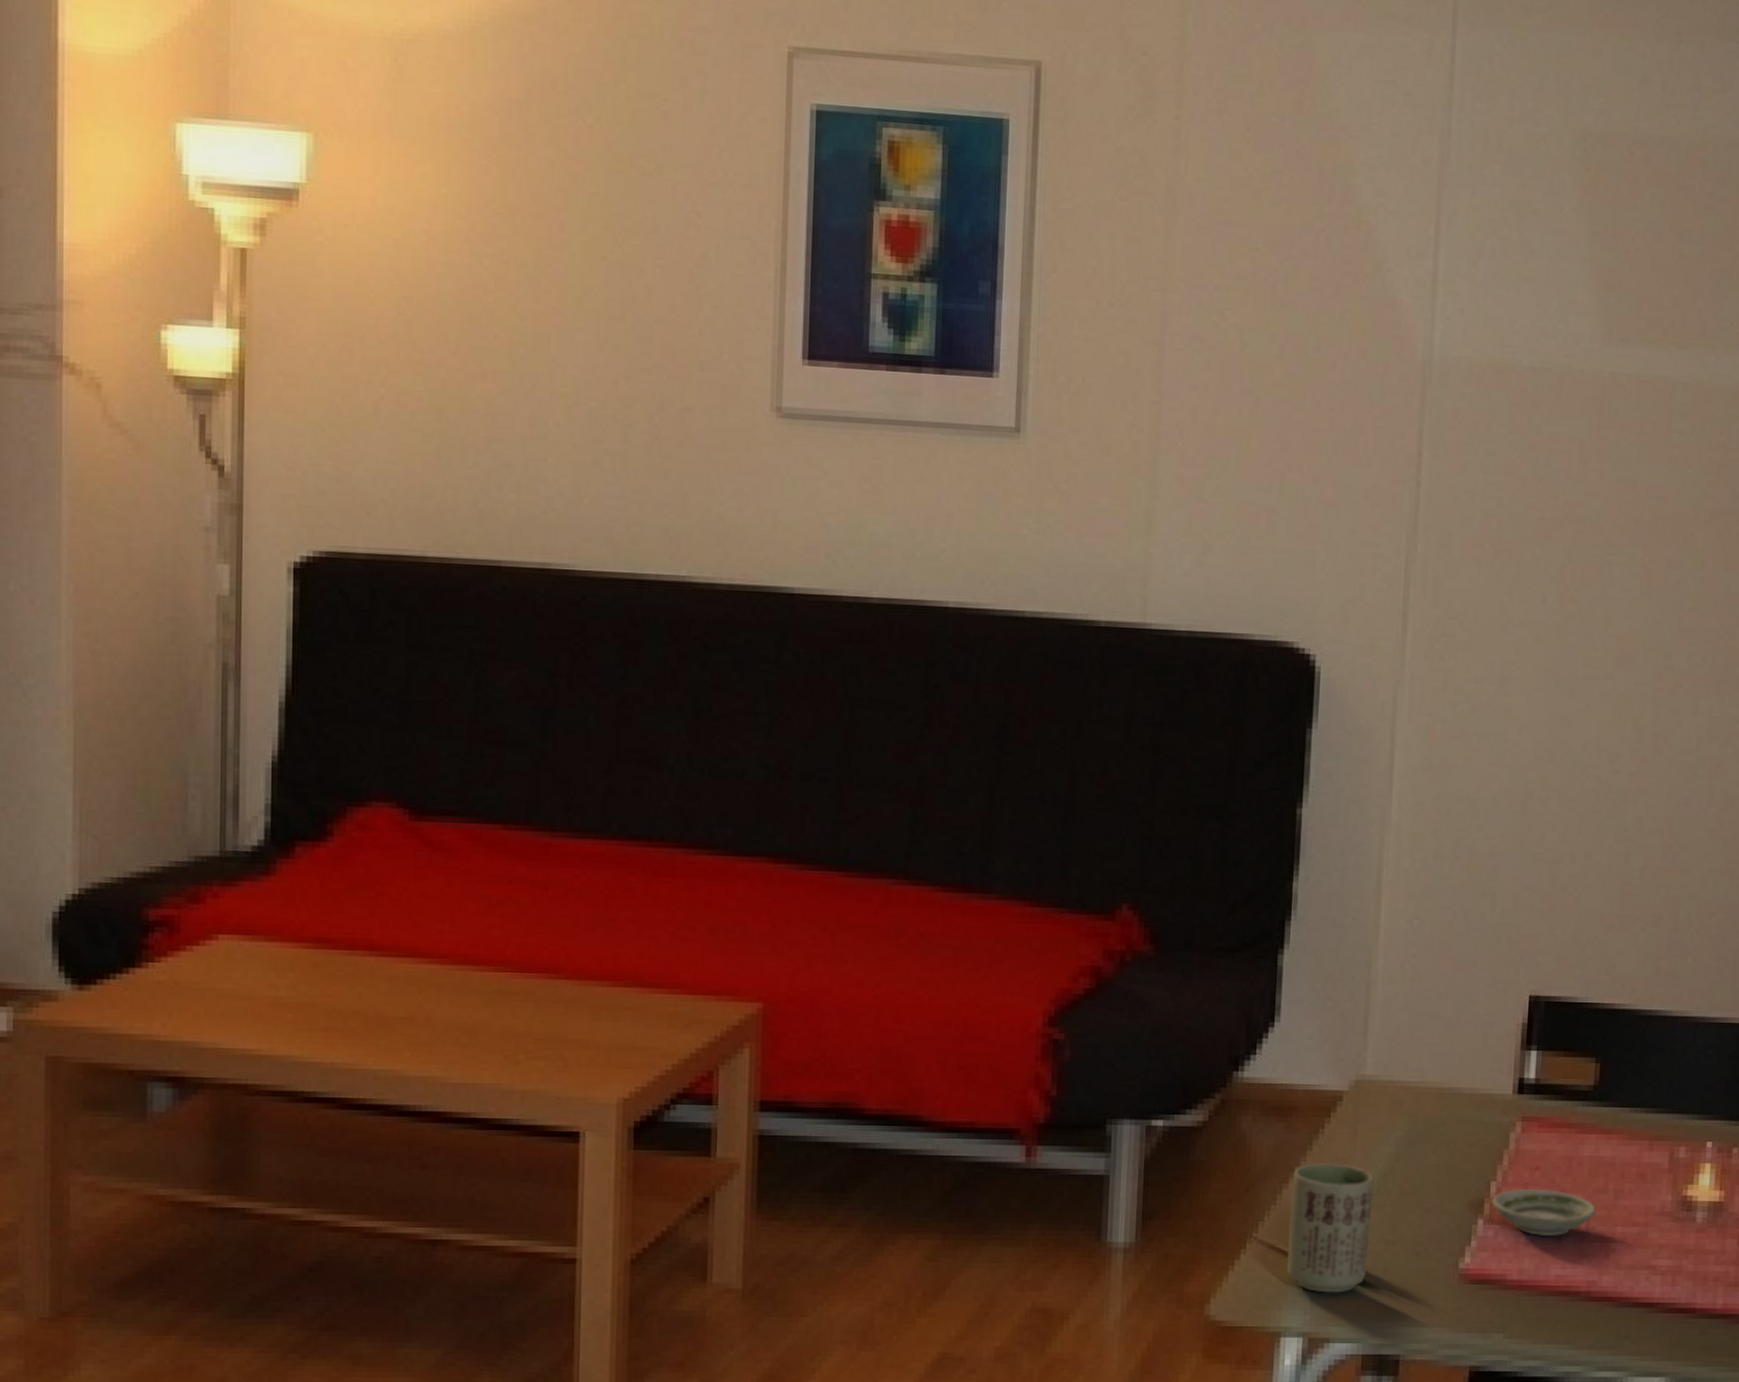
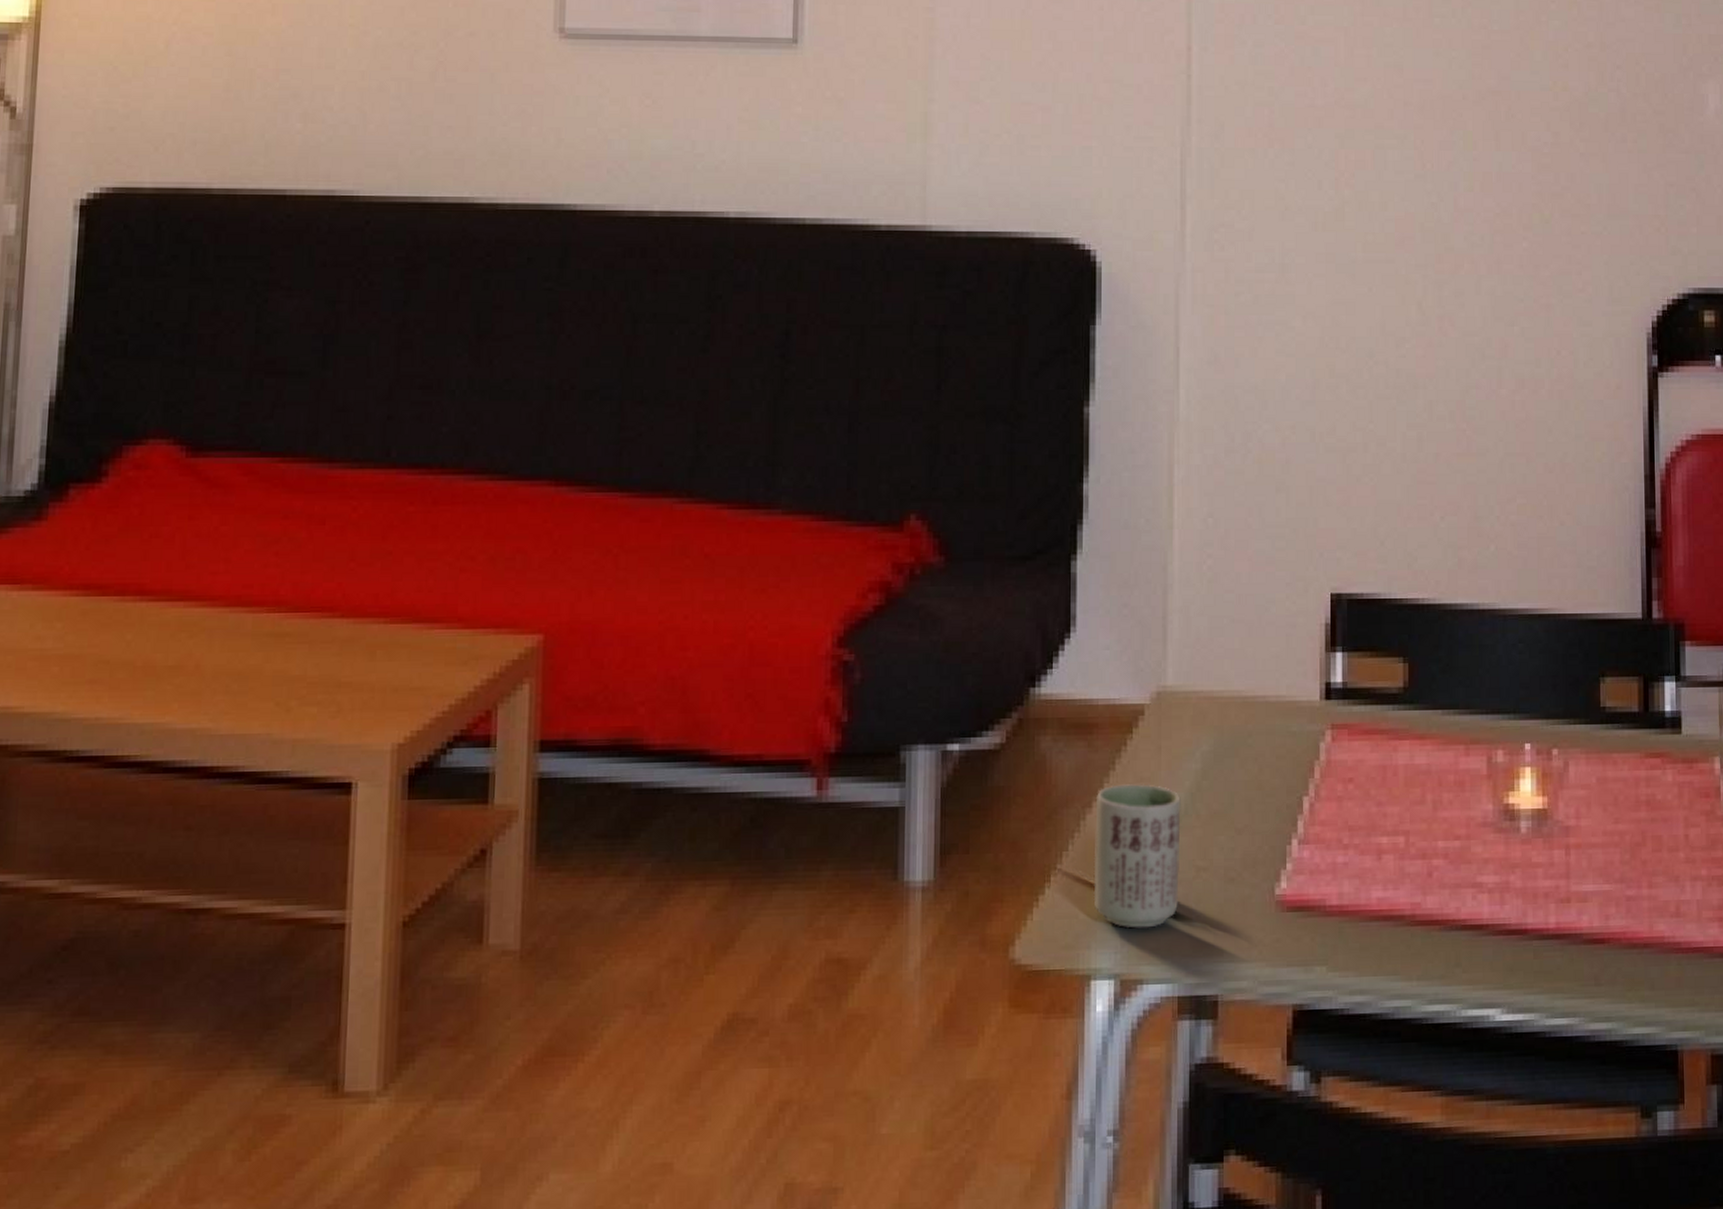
saucer: present [1492,1188,1596,1237] -> none [1306,802,1415,855]

